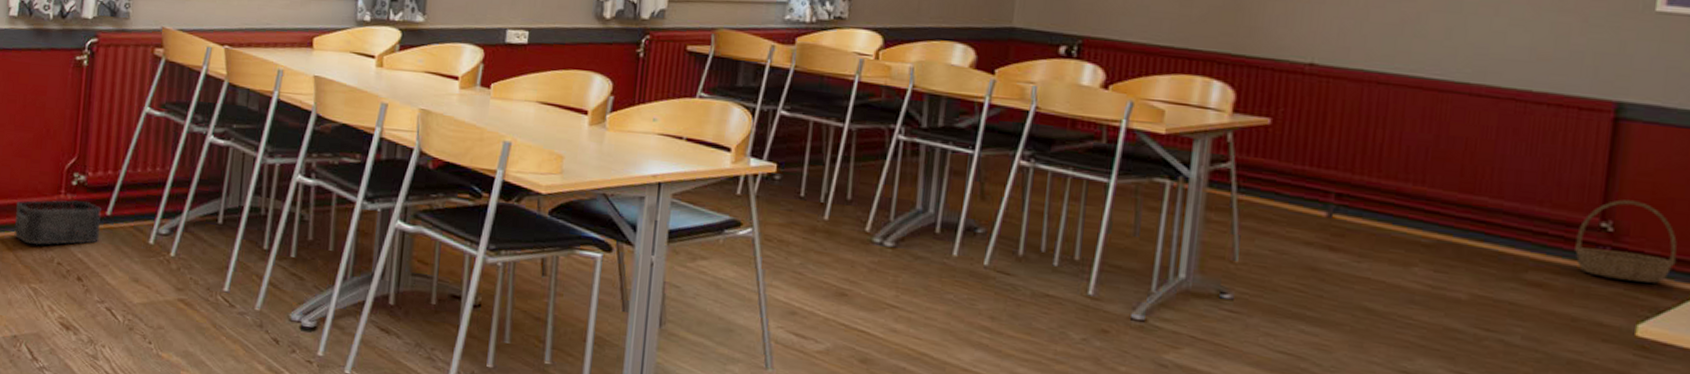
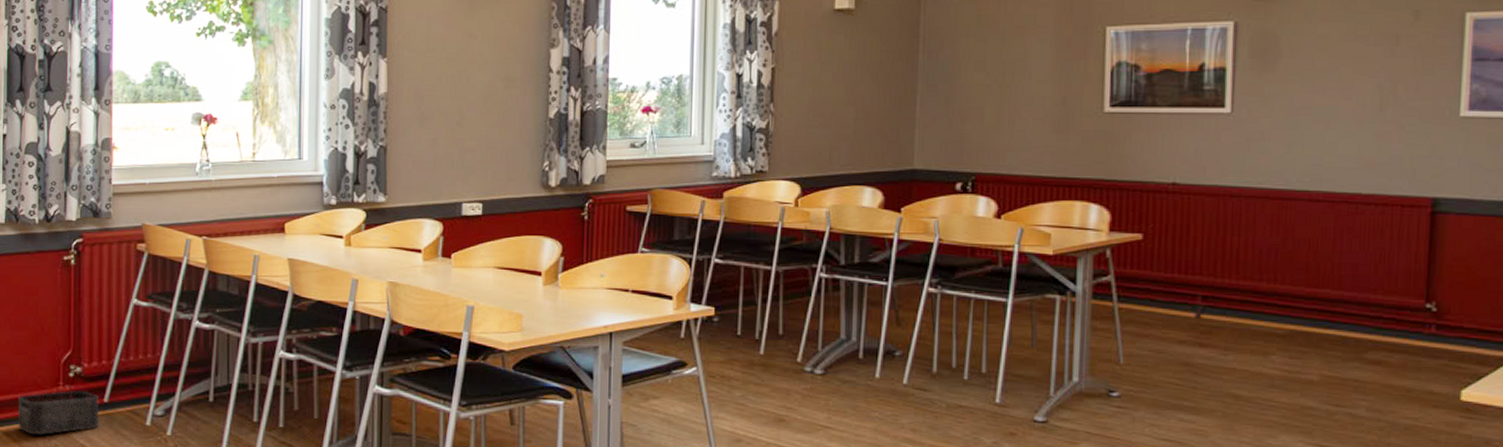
basket: present [1575,199,1677,284] -> none [1406,283,1491,353]

